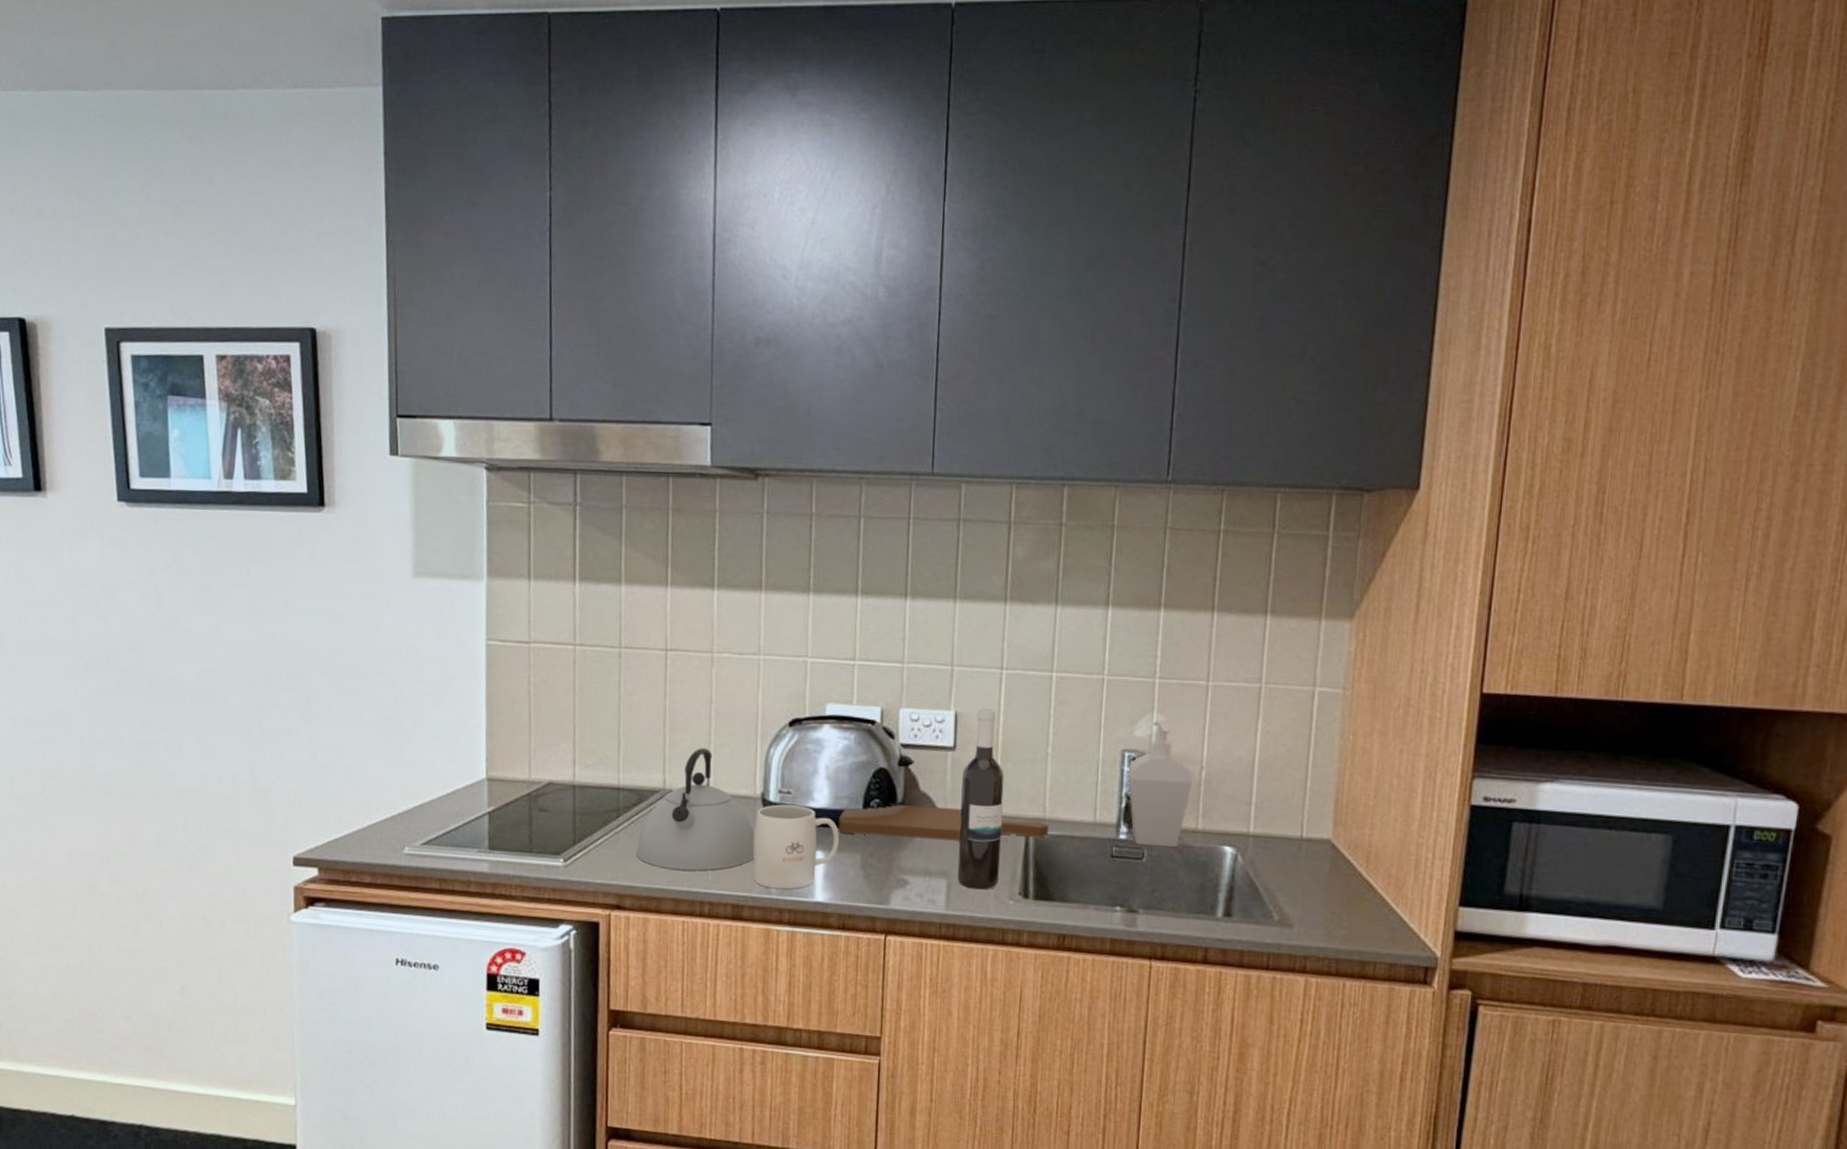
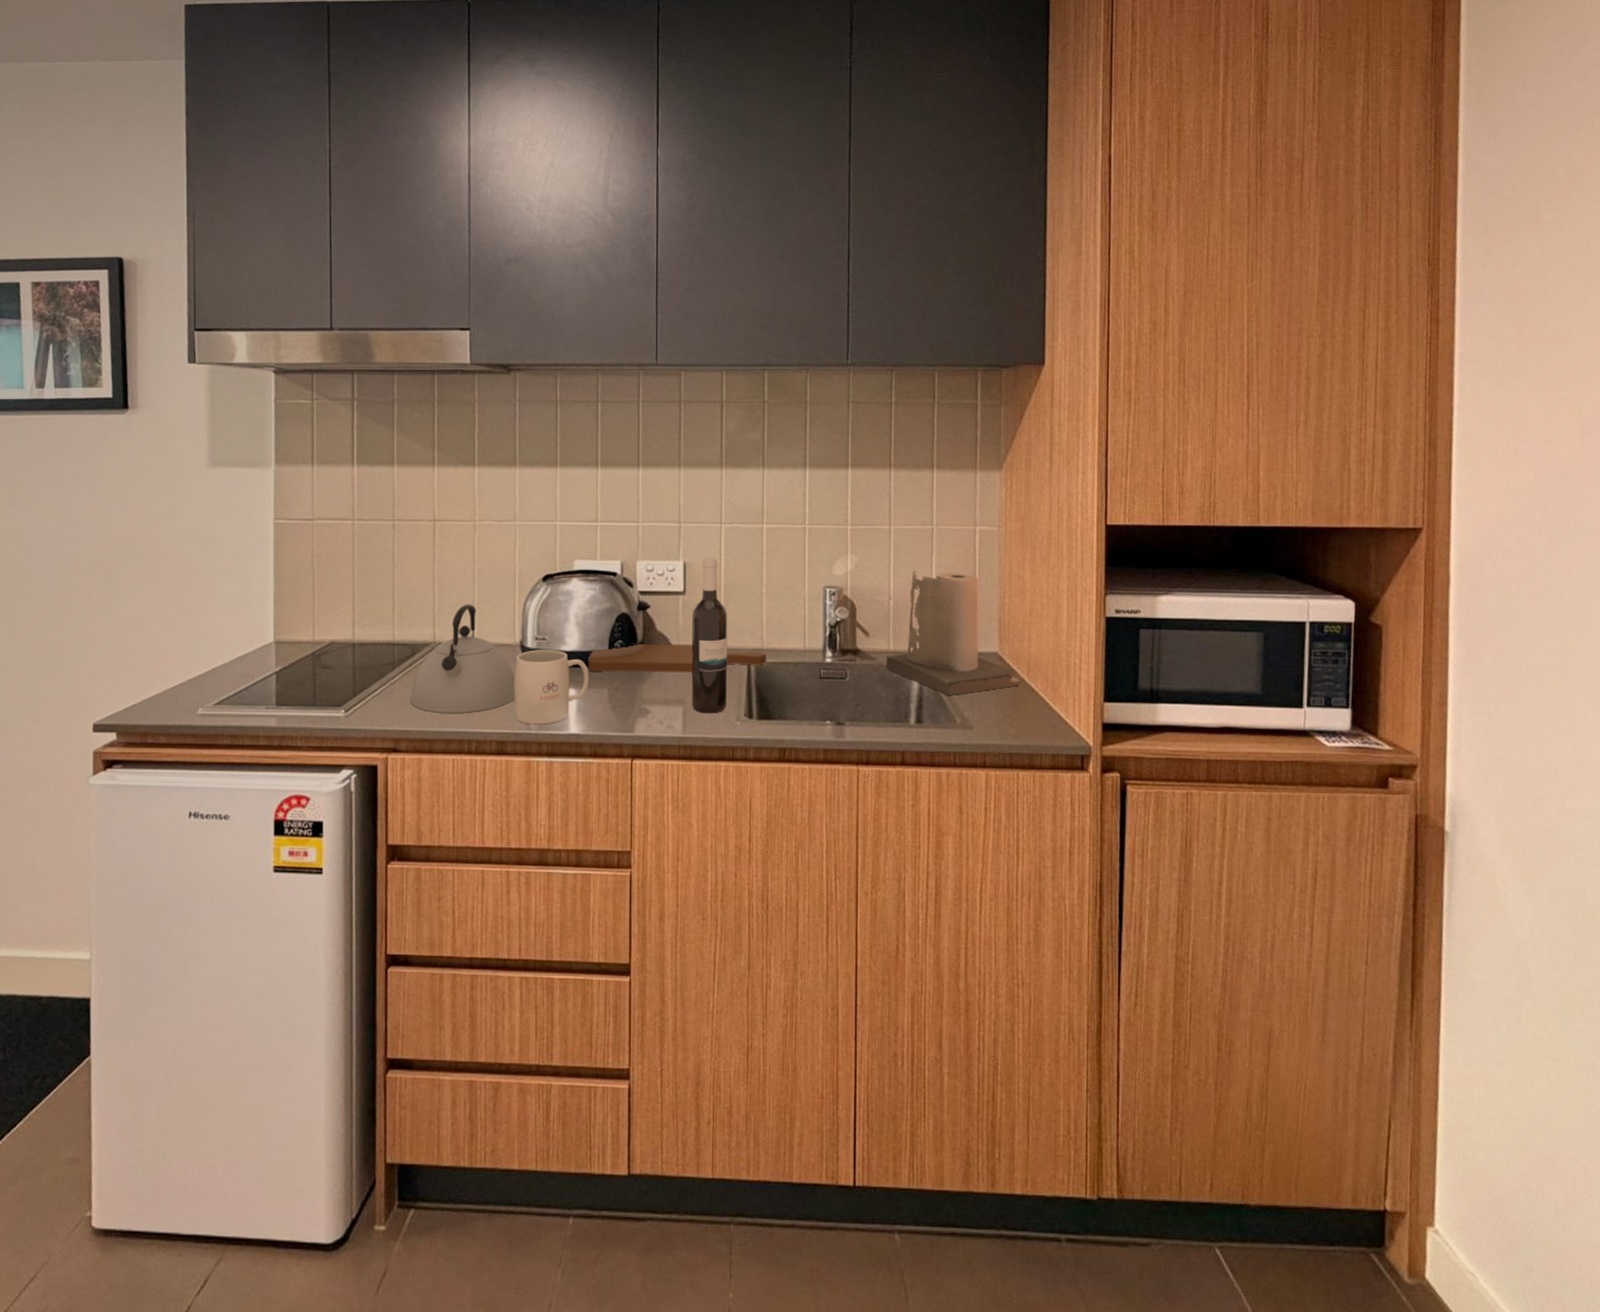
soap bottle: present [1127,720,1193,848] -> none [830,560,883,667]
paper towel roll: none [1191,736,1357,887] -> present [885,570,1021,695]

